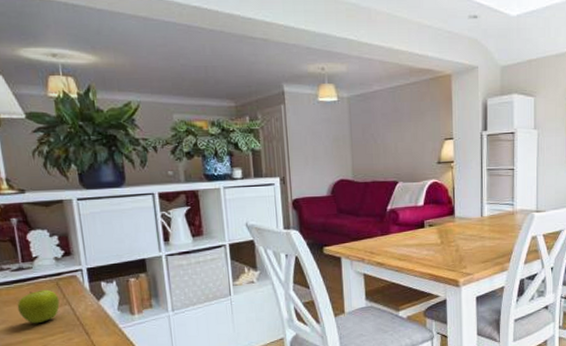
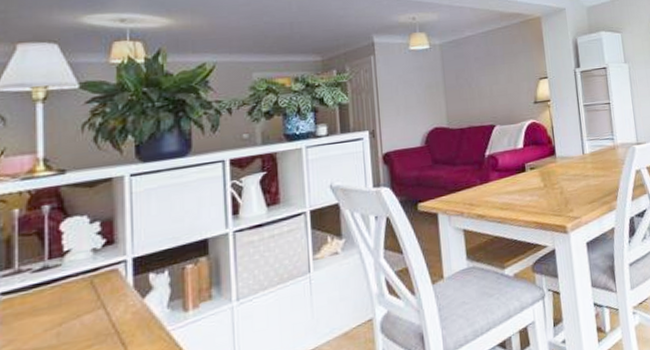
fruit: present [17,289,60,324] -> none [33,291,91,340]

